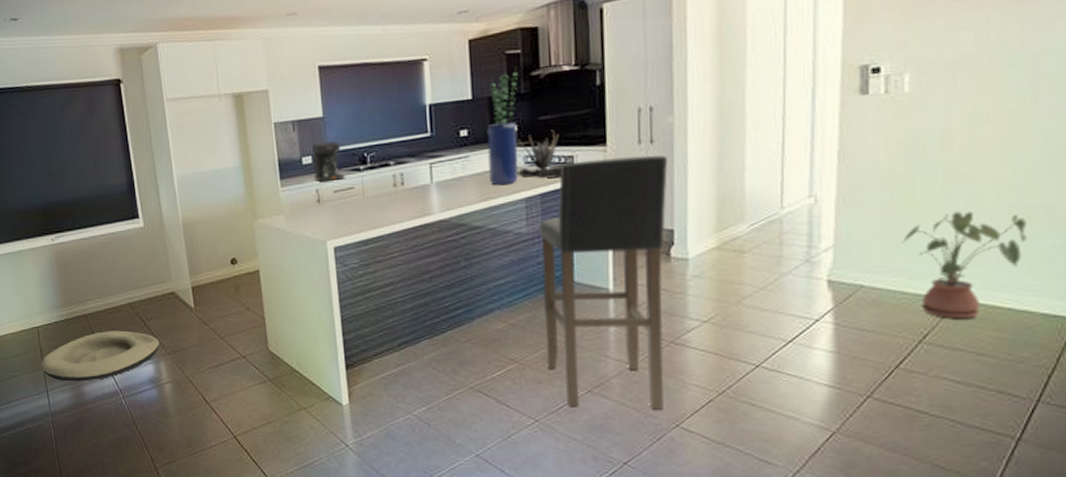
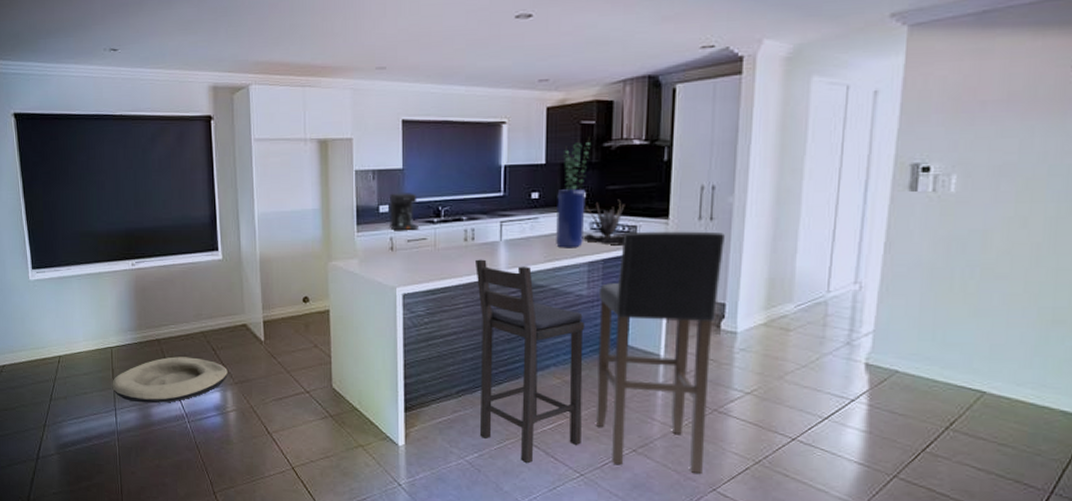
bar stool: none [406,204,533,414] -> present [474,259,585,464]
house plant: present [902,211,1028,319] -> none [937,309,1055,410]

